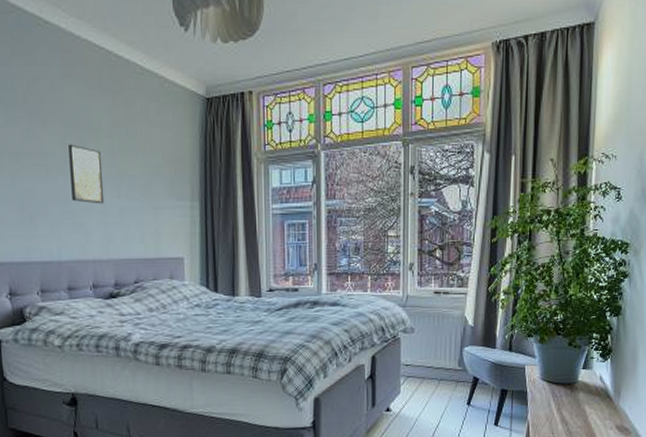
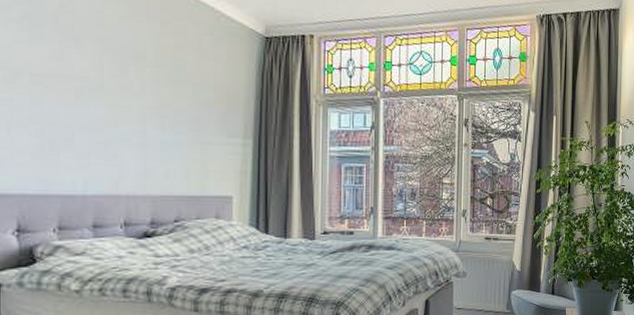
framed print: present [68,144,105,204] -> none [106,69,145,136]

